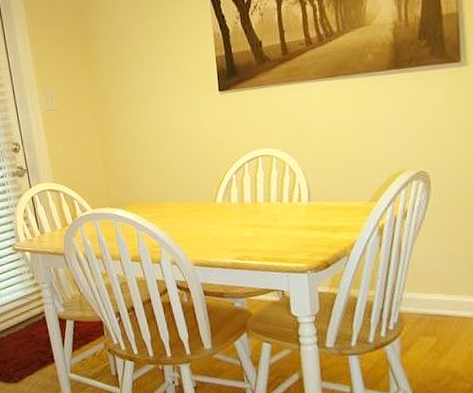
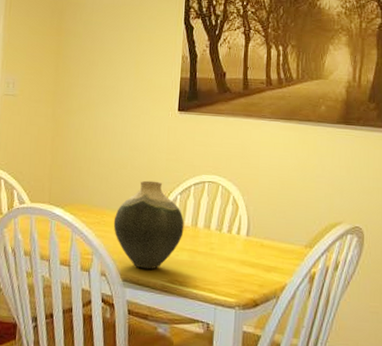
vase: none [174,165,245,252] -> present [113,180,184,270]

